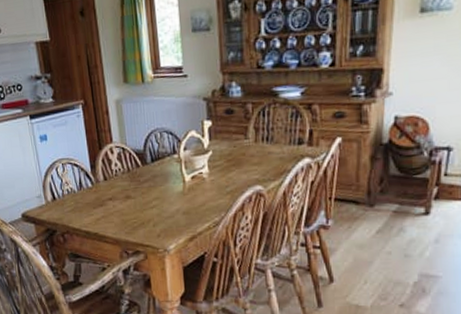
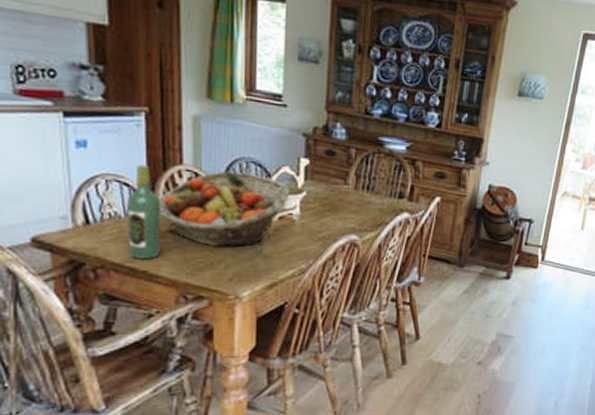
wine bottle: none [78,147,105,224] -> present [127,164,161,260]
fruit basket: none [99,141,199,209] -> present [159,171,290,248]

